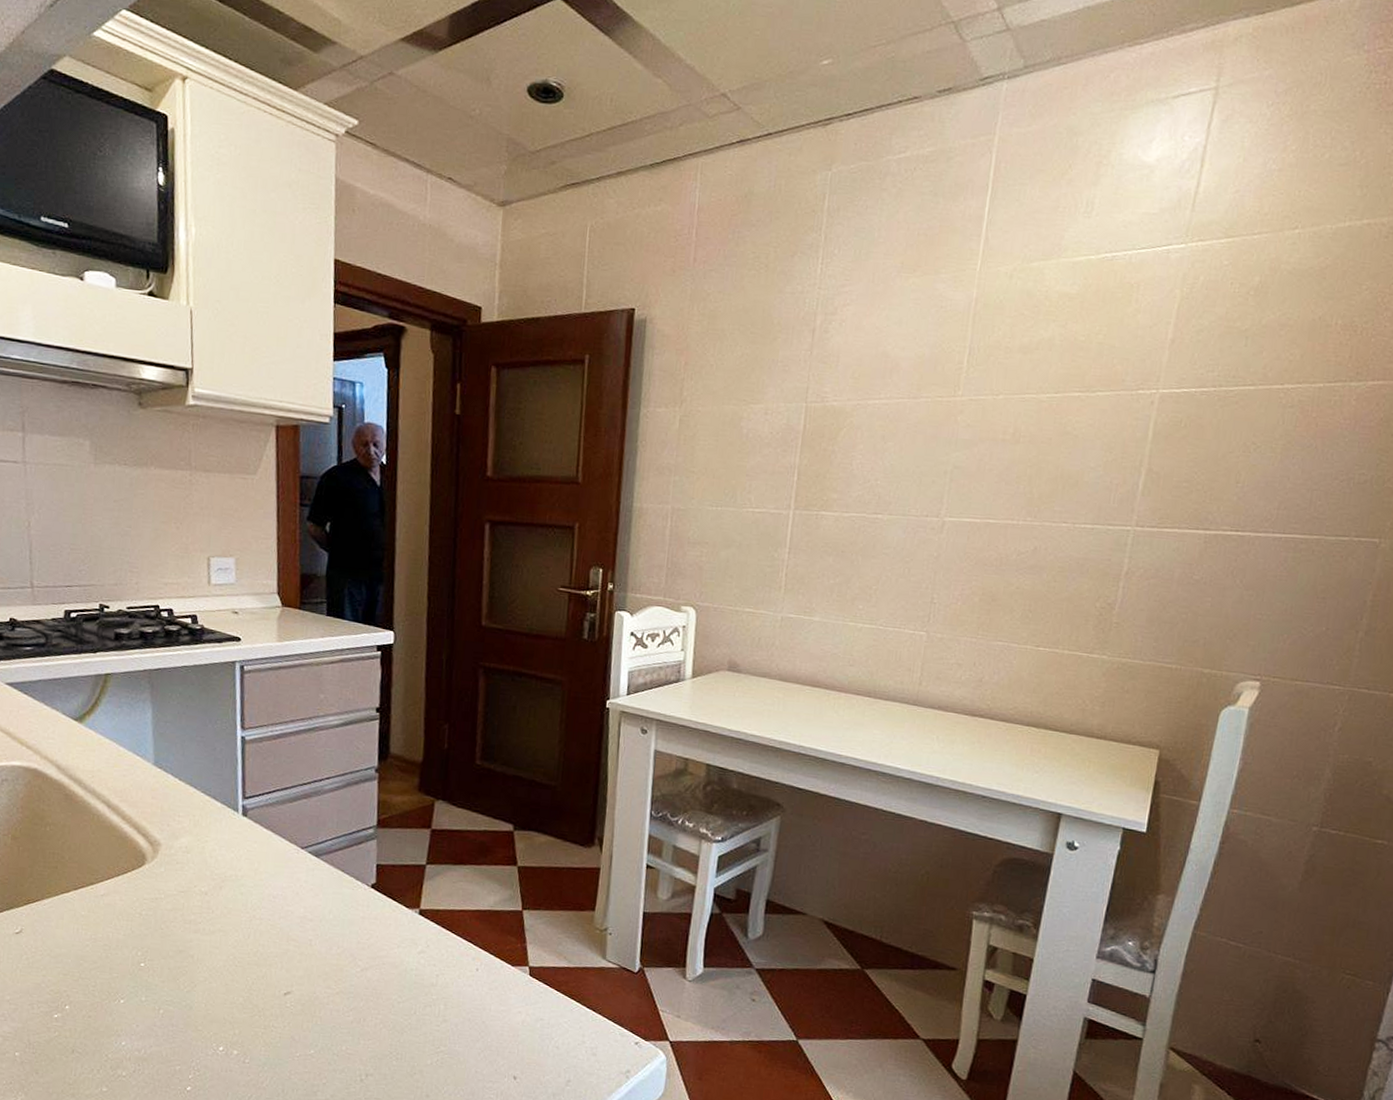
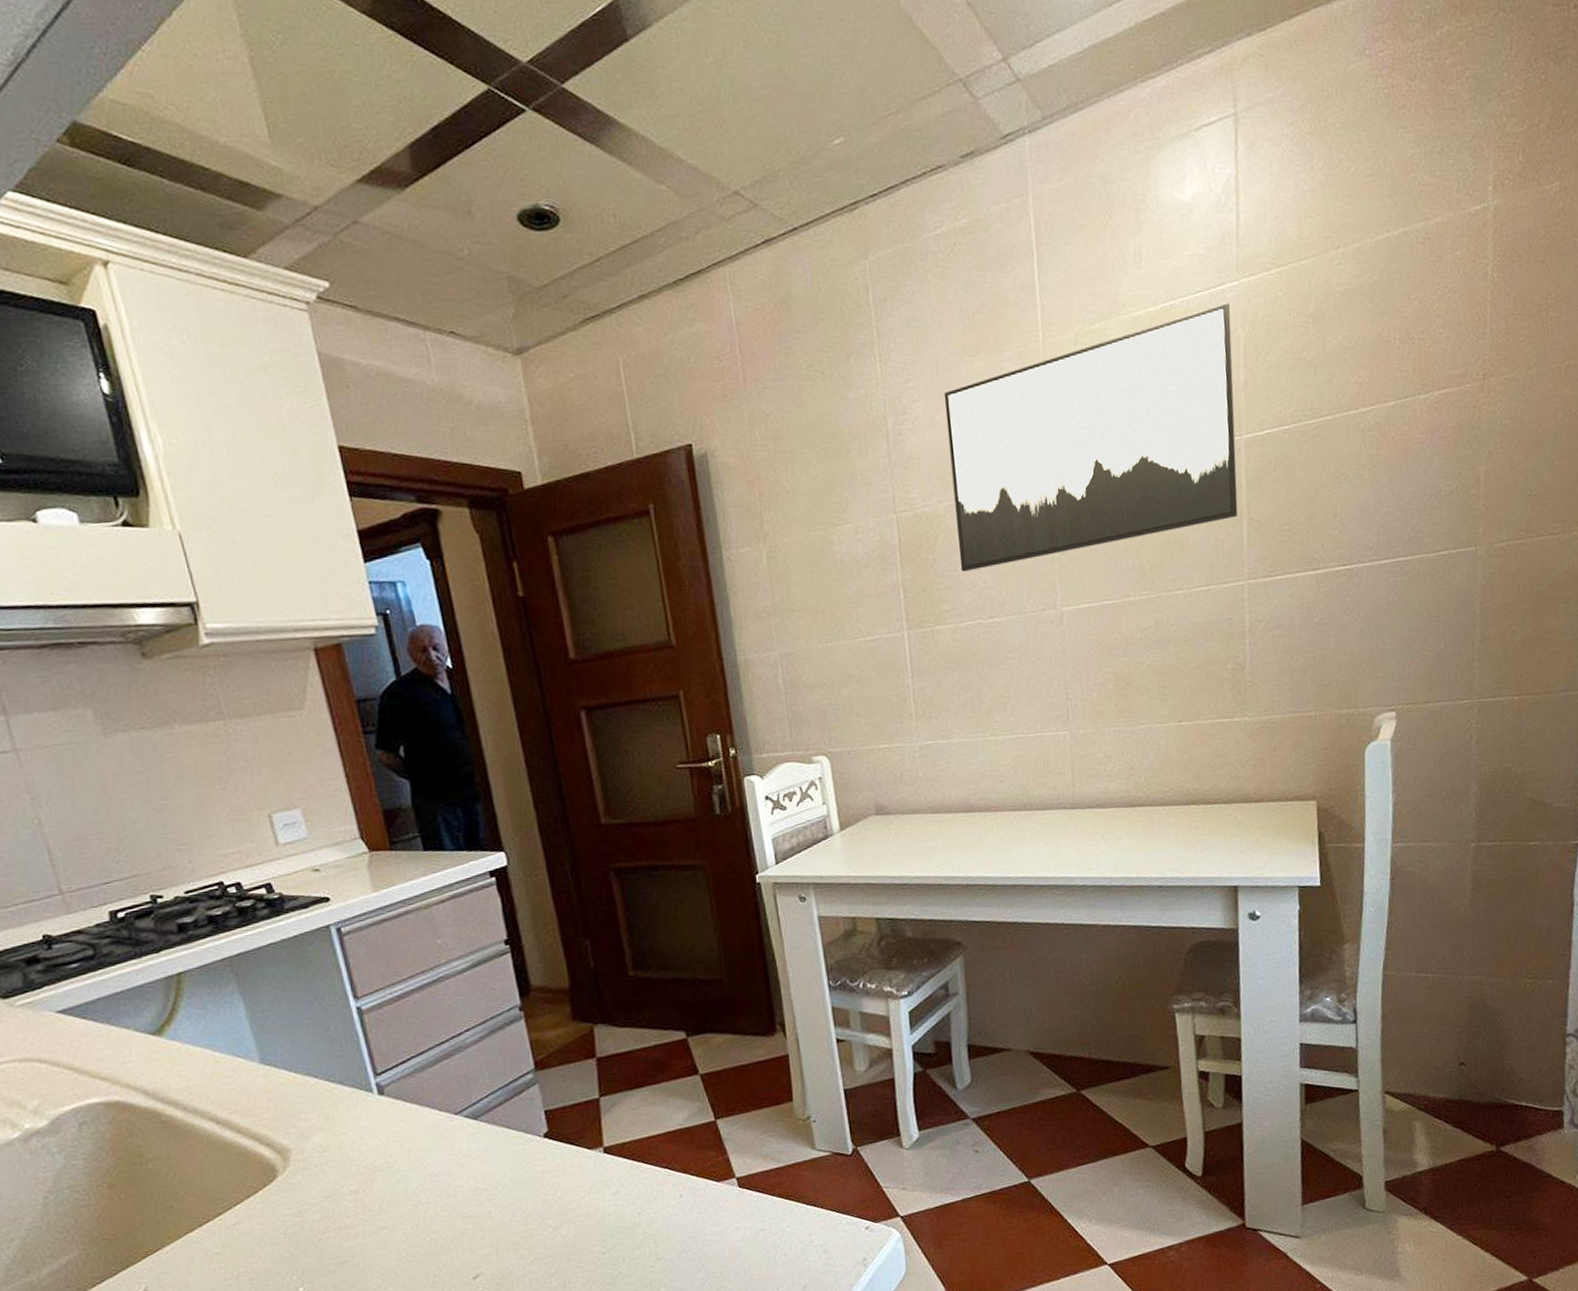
wall art: none [856,263,1172,468] -> present [943,303,1238,572]

